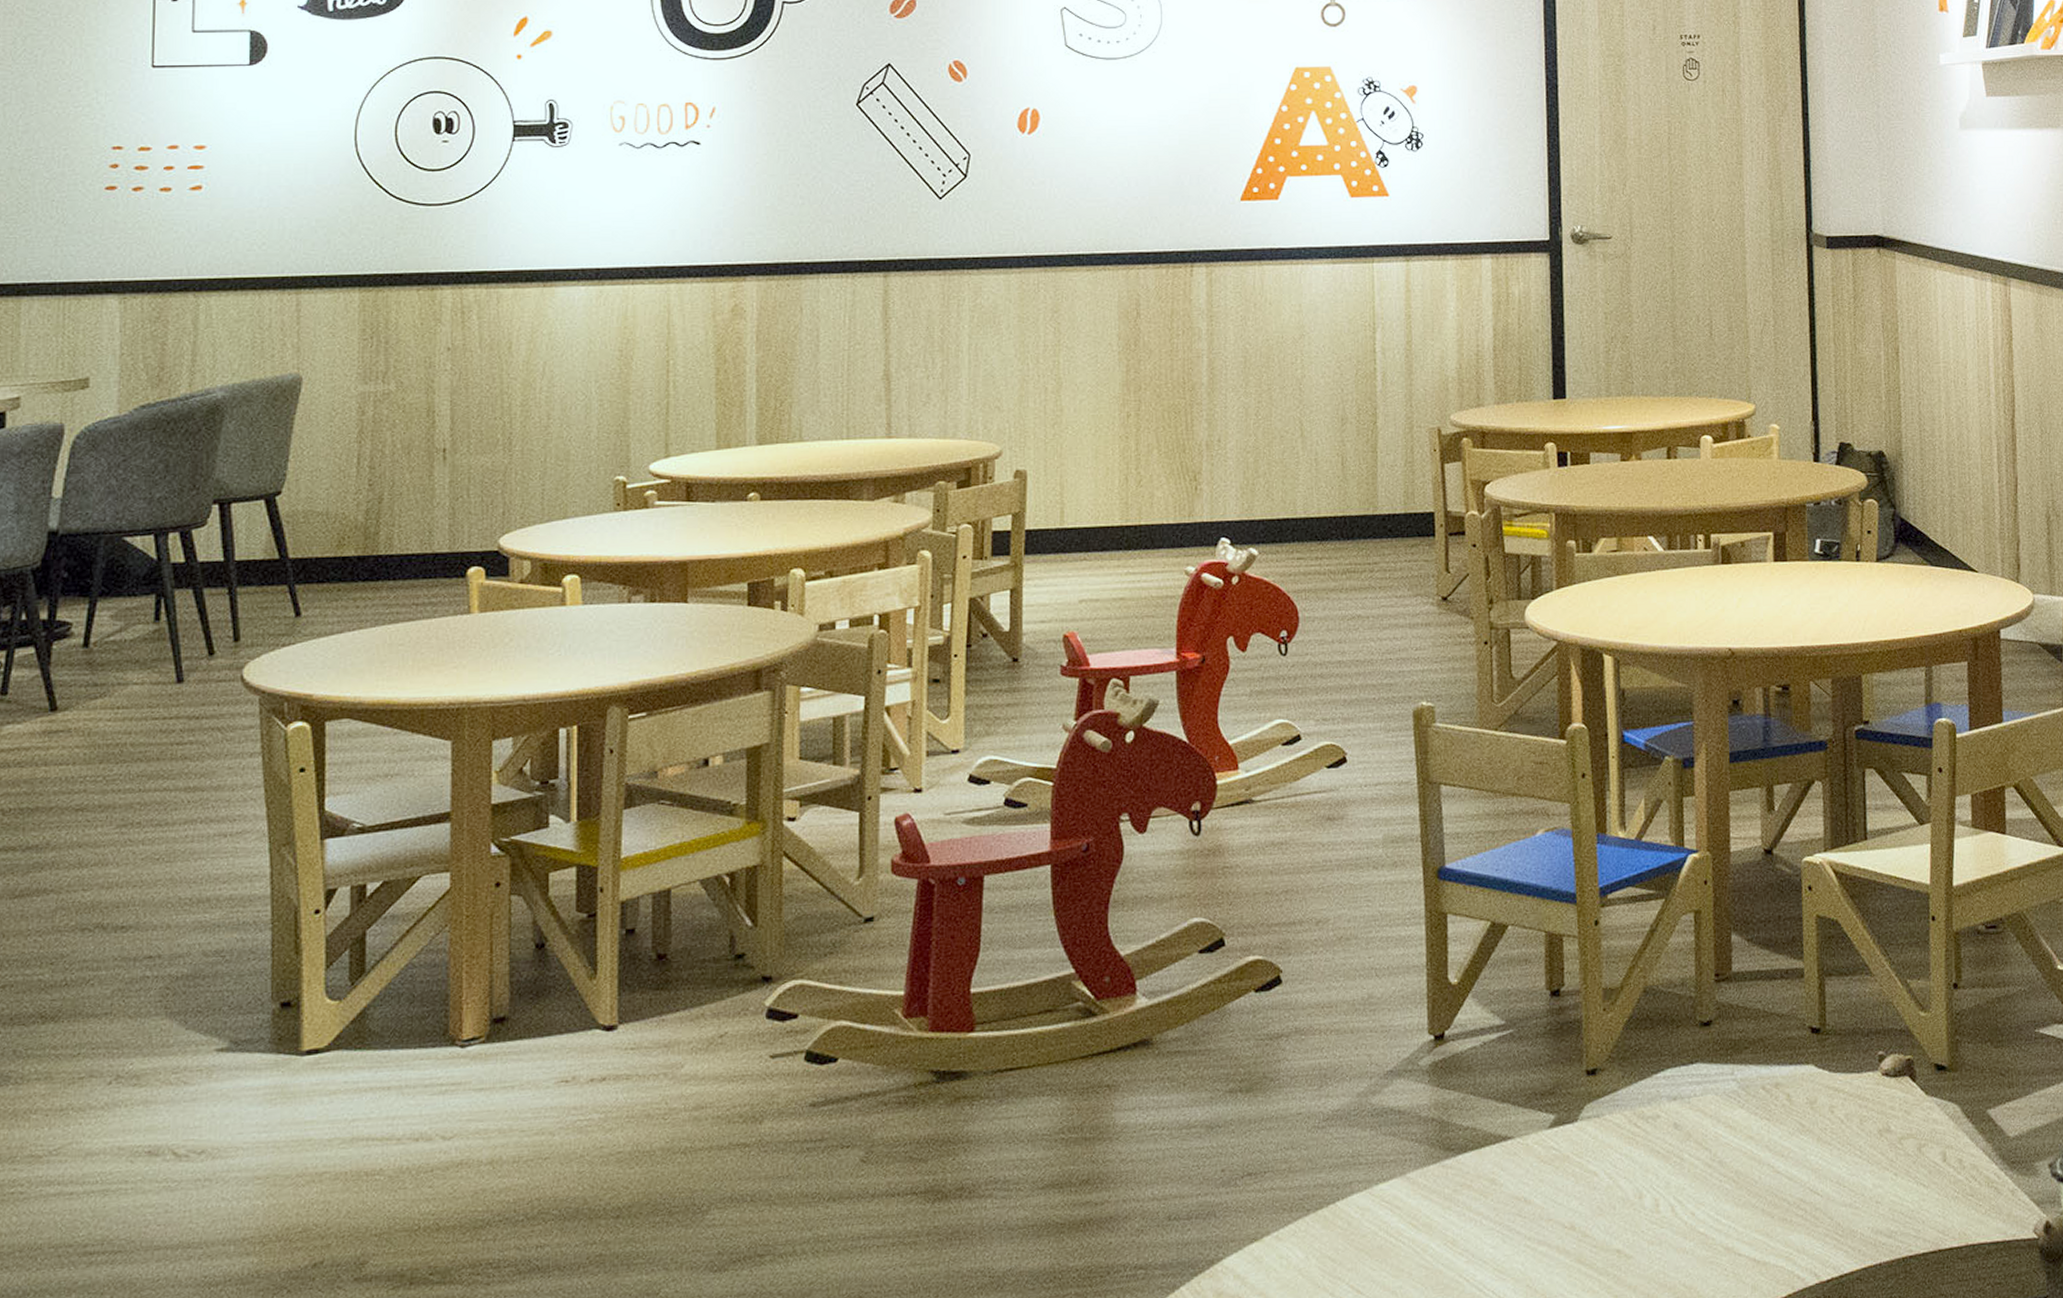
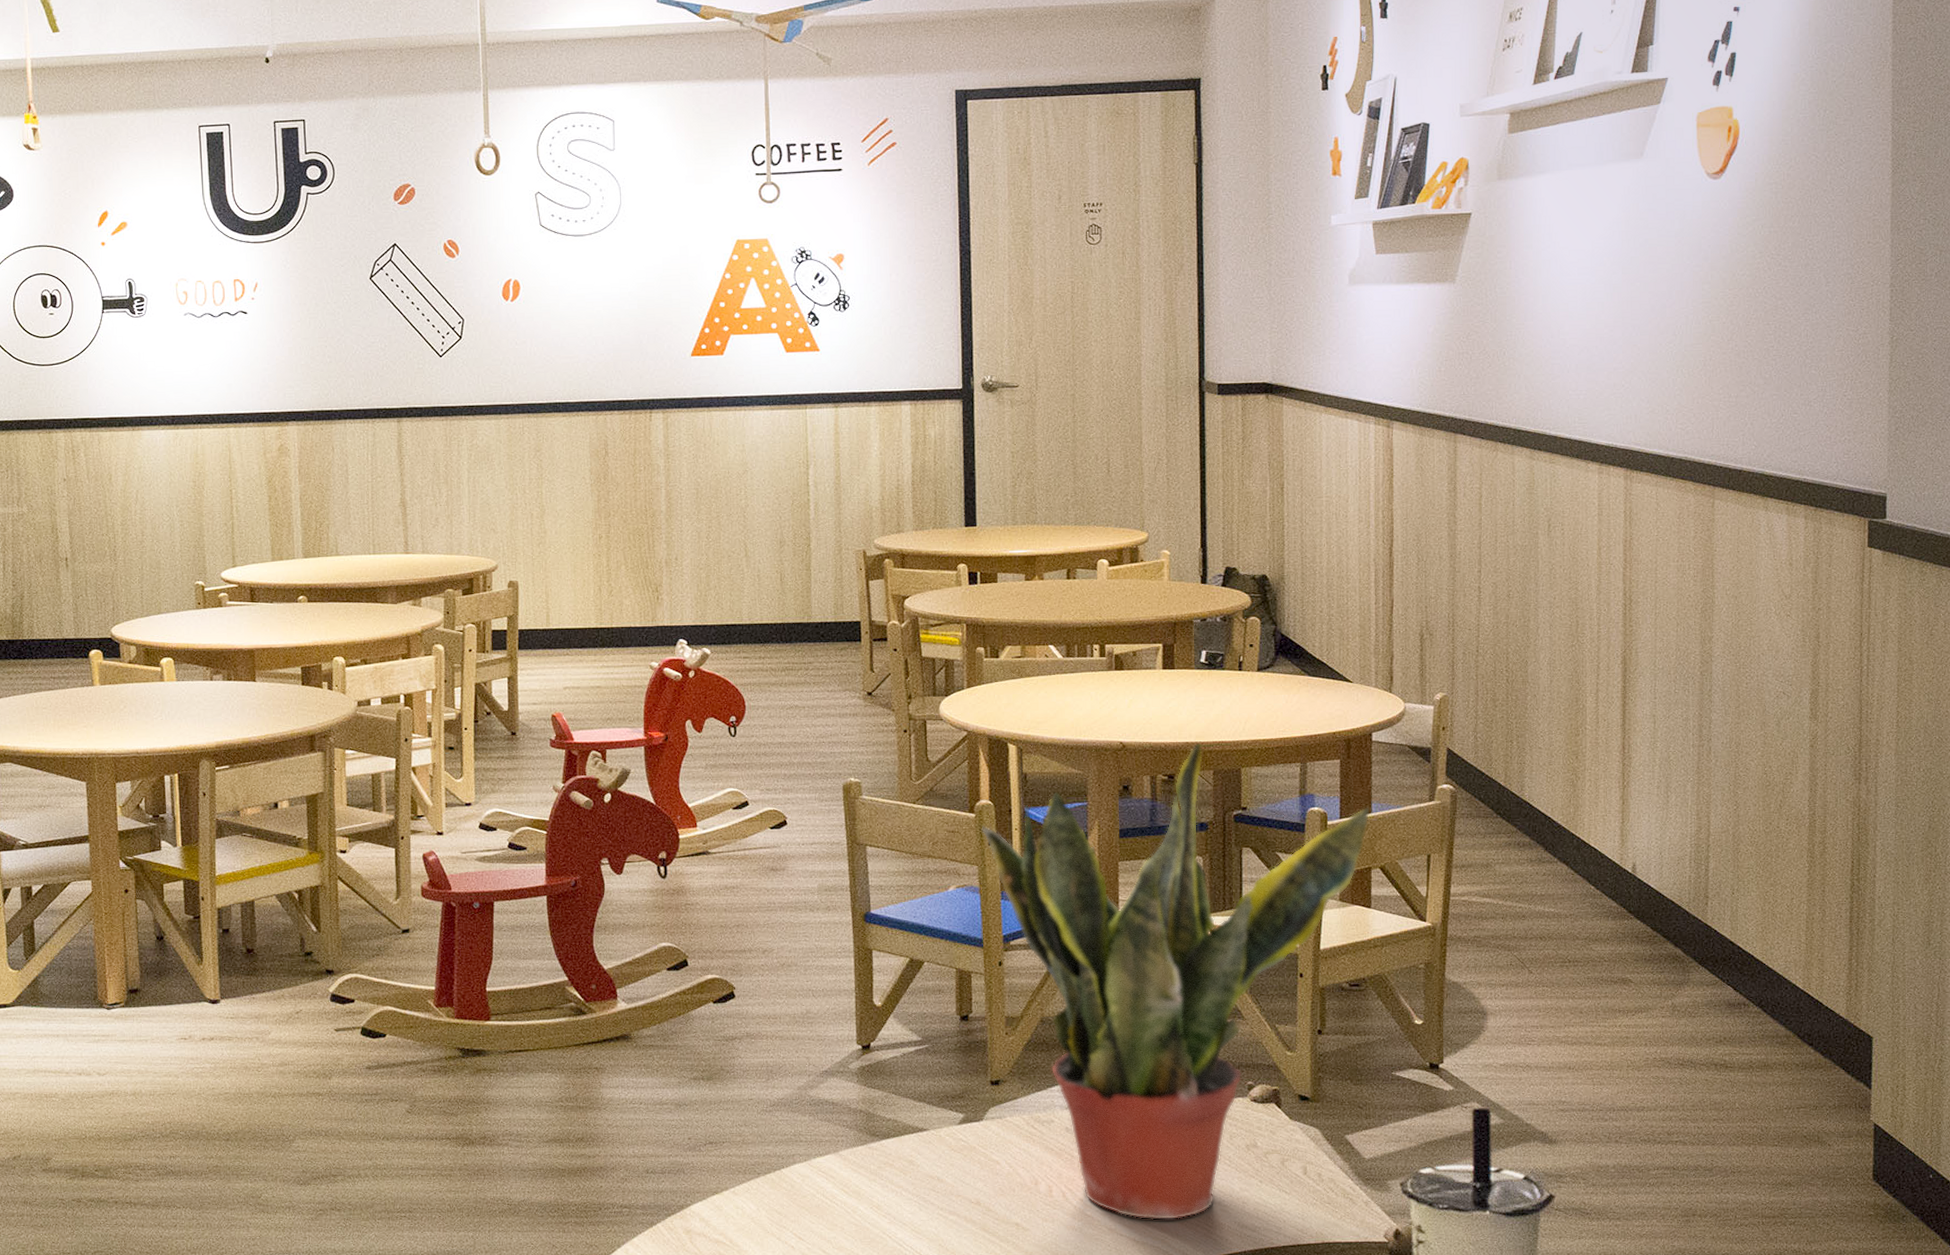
potted plant: none [1573,645,2001,1233] -> present [981,741,1370,1221]

